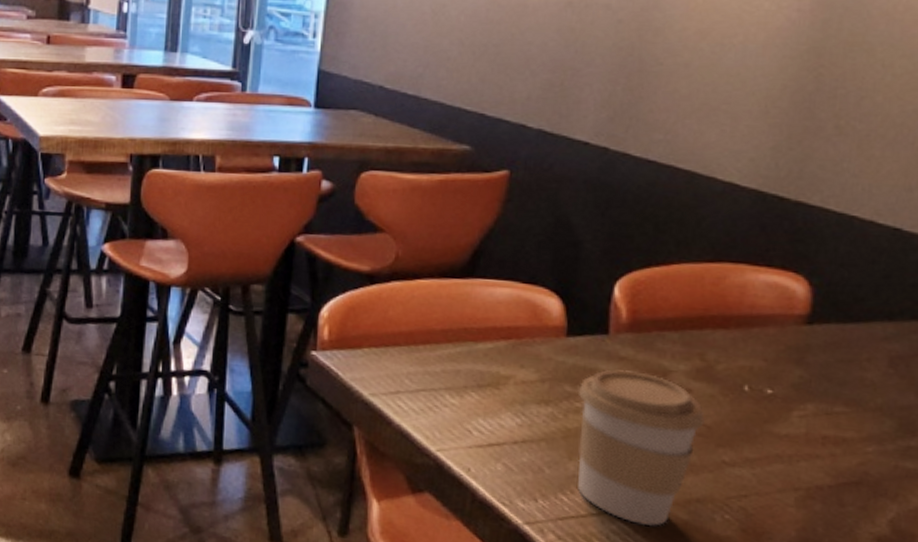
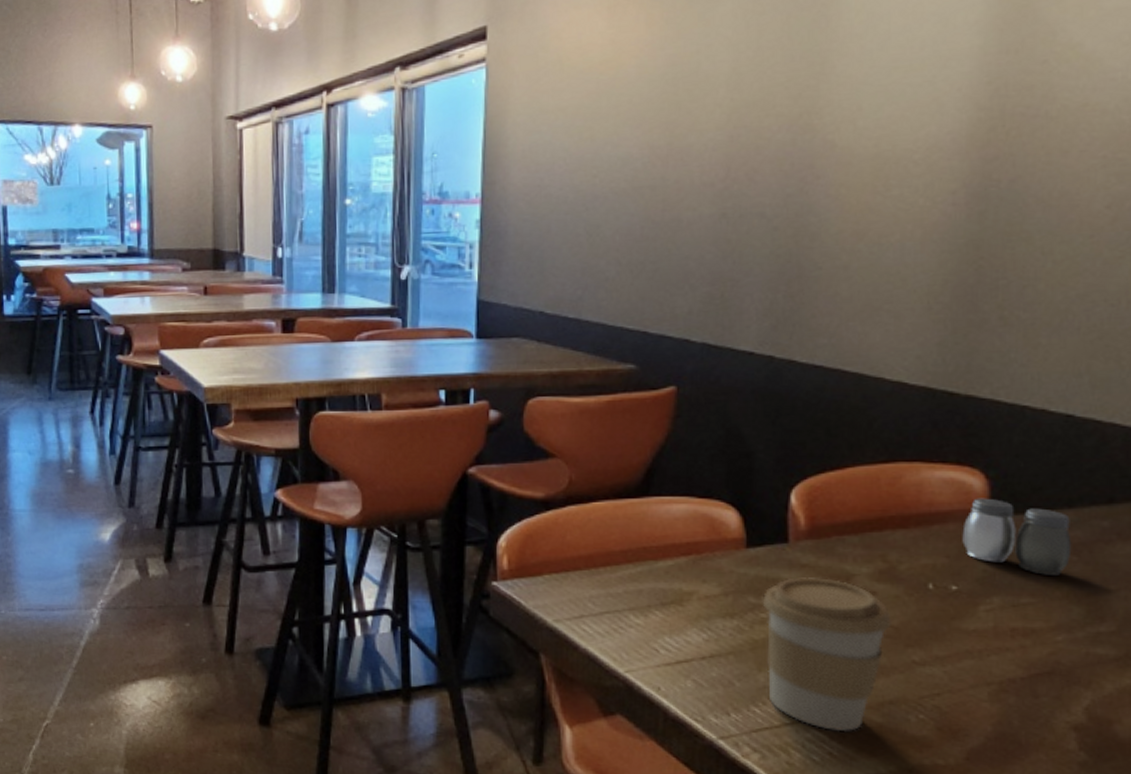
salt and pepper shaker: none [781,304,890,387] -> present [962,498,1072,575]

